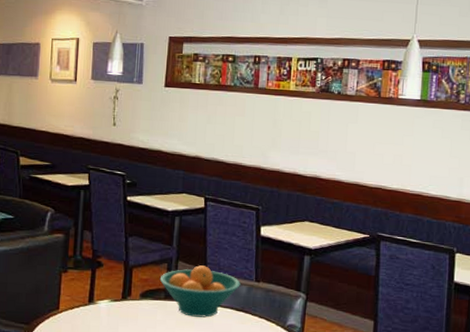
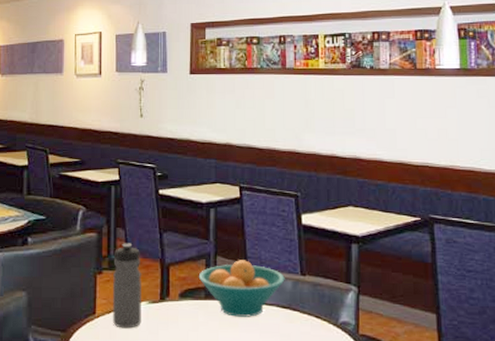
water bottle: none [75,245,105,324] -> present [113,243,141,329]

